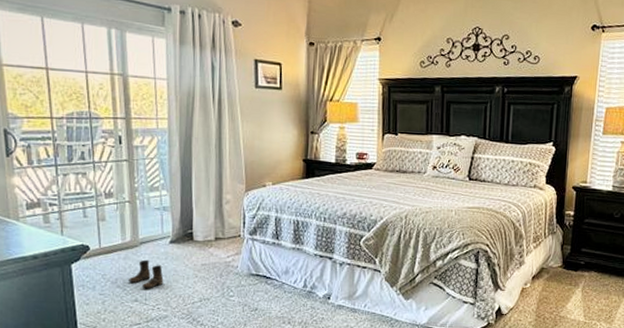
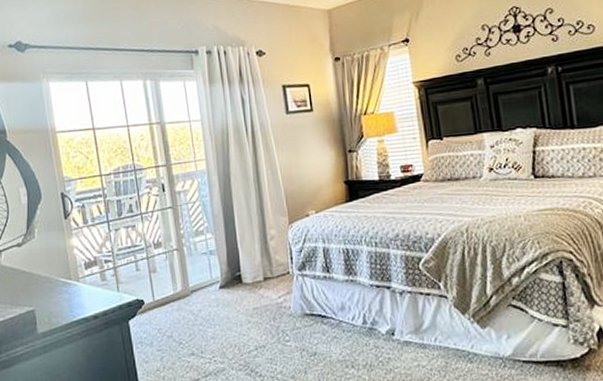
boots: present [129,259,164,289] -> none [184,309,218,341]

